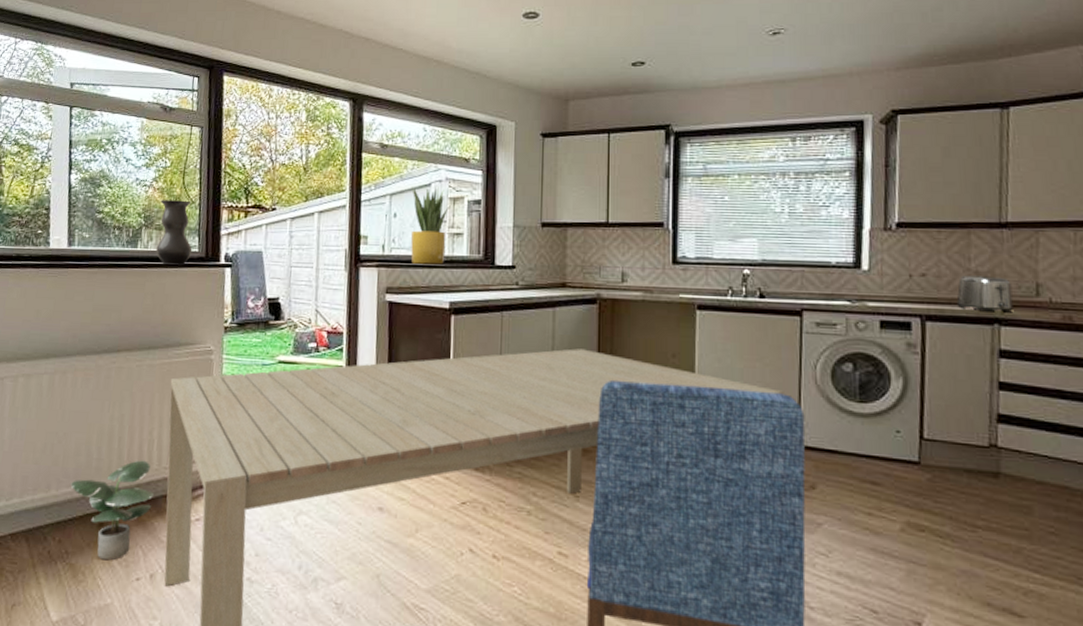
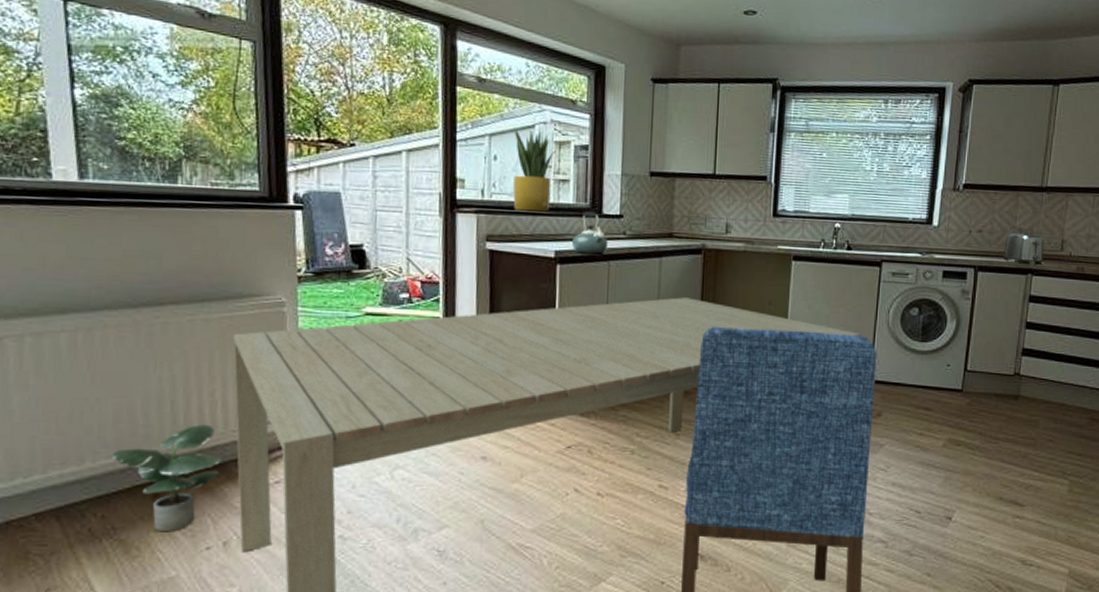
vase: present [156,200,193,265] -> none [203,127,252,205]
kettle: none [466,263,501,305] -> present [572,211,608,254]

